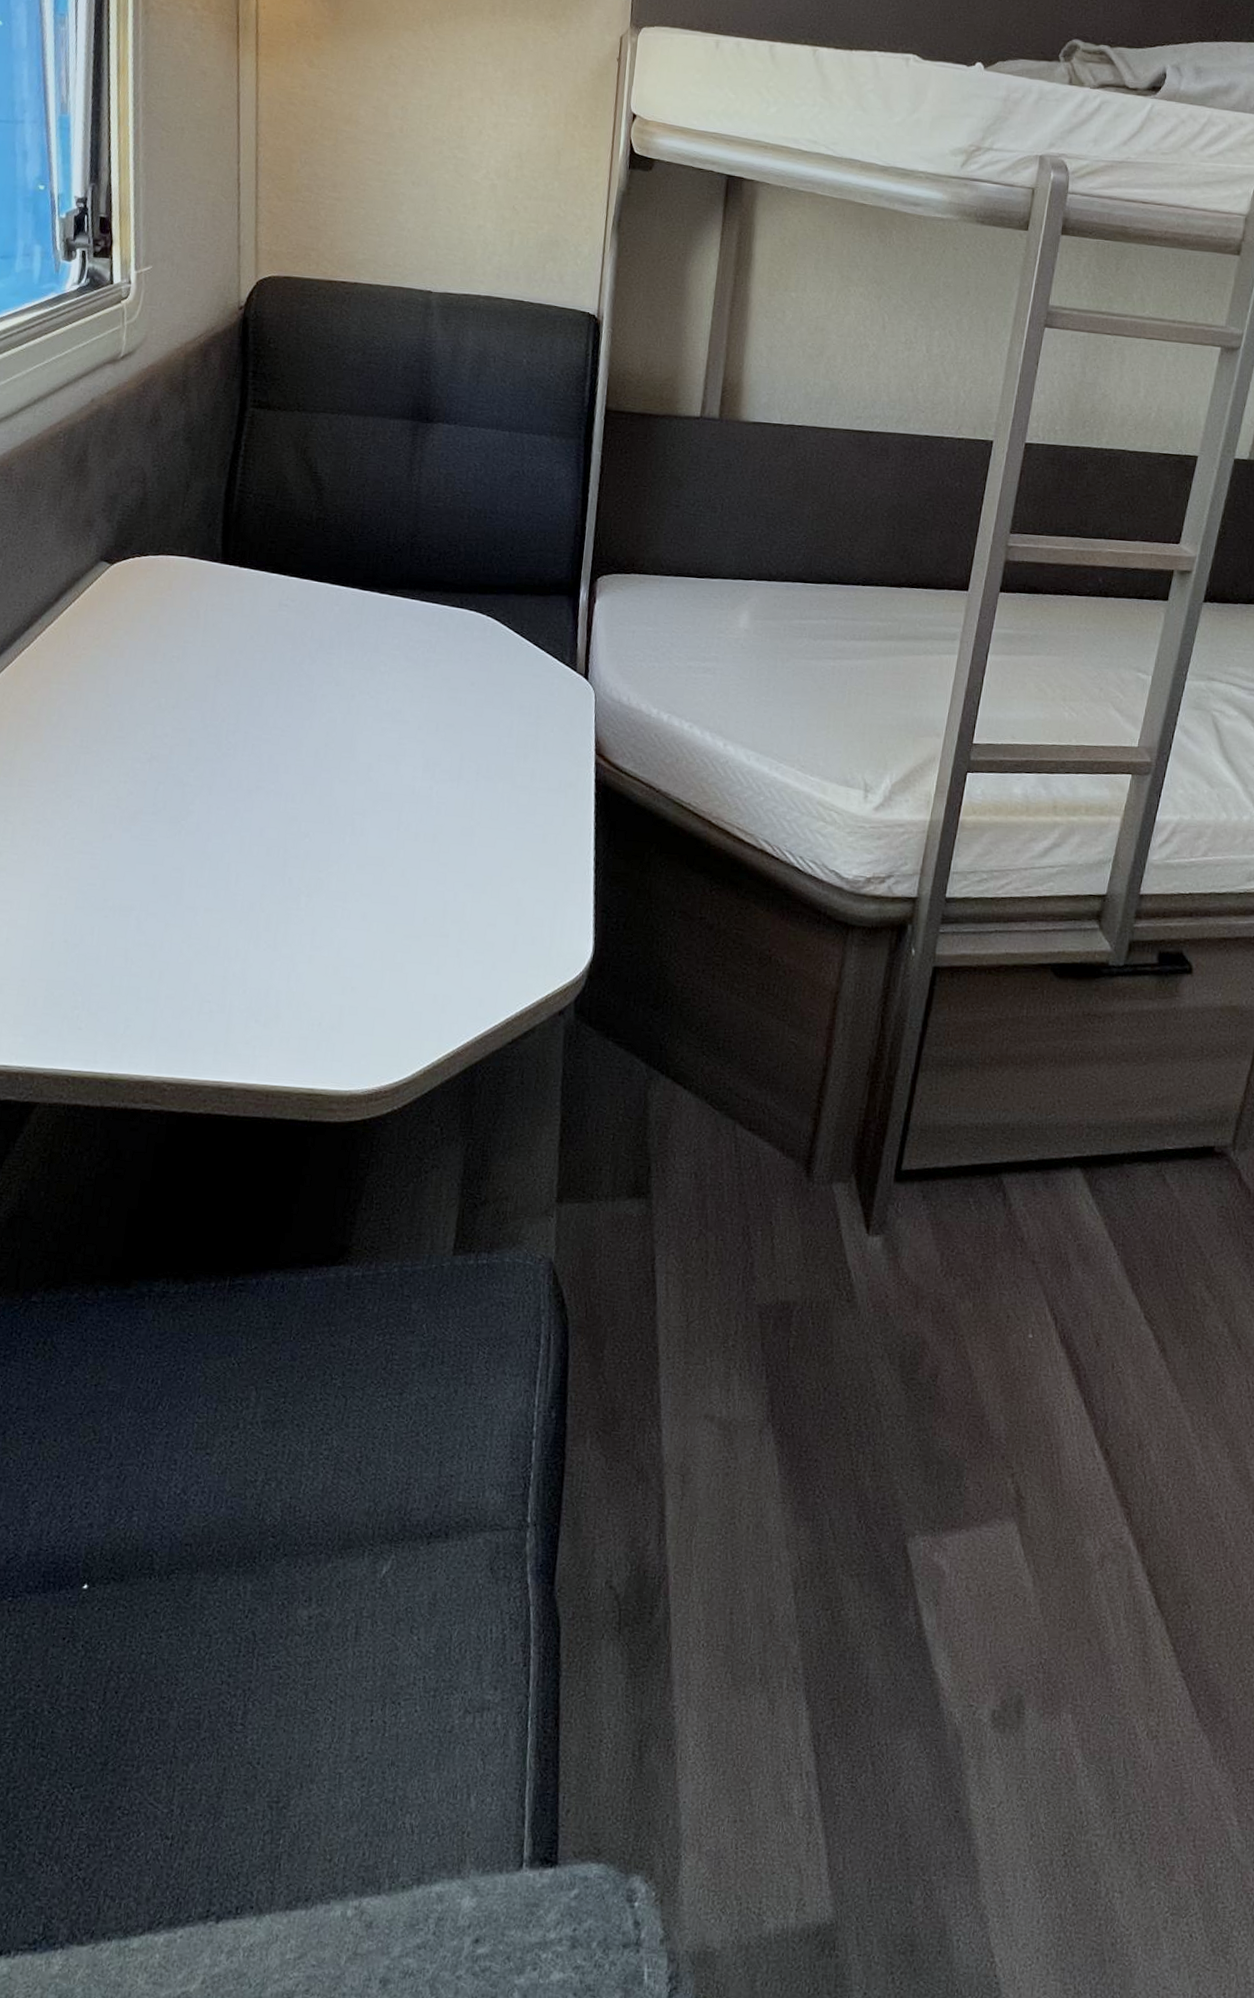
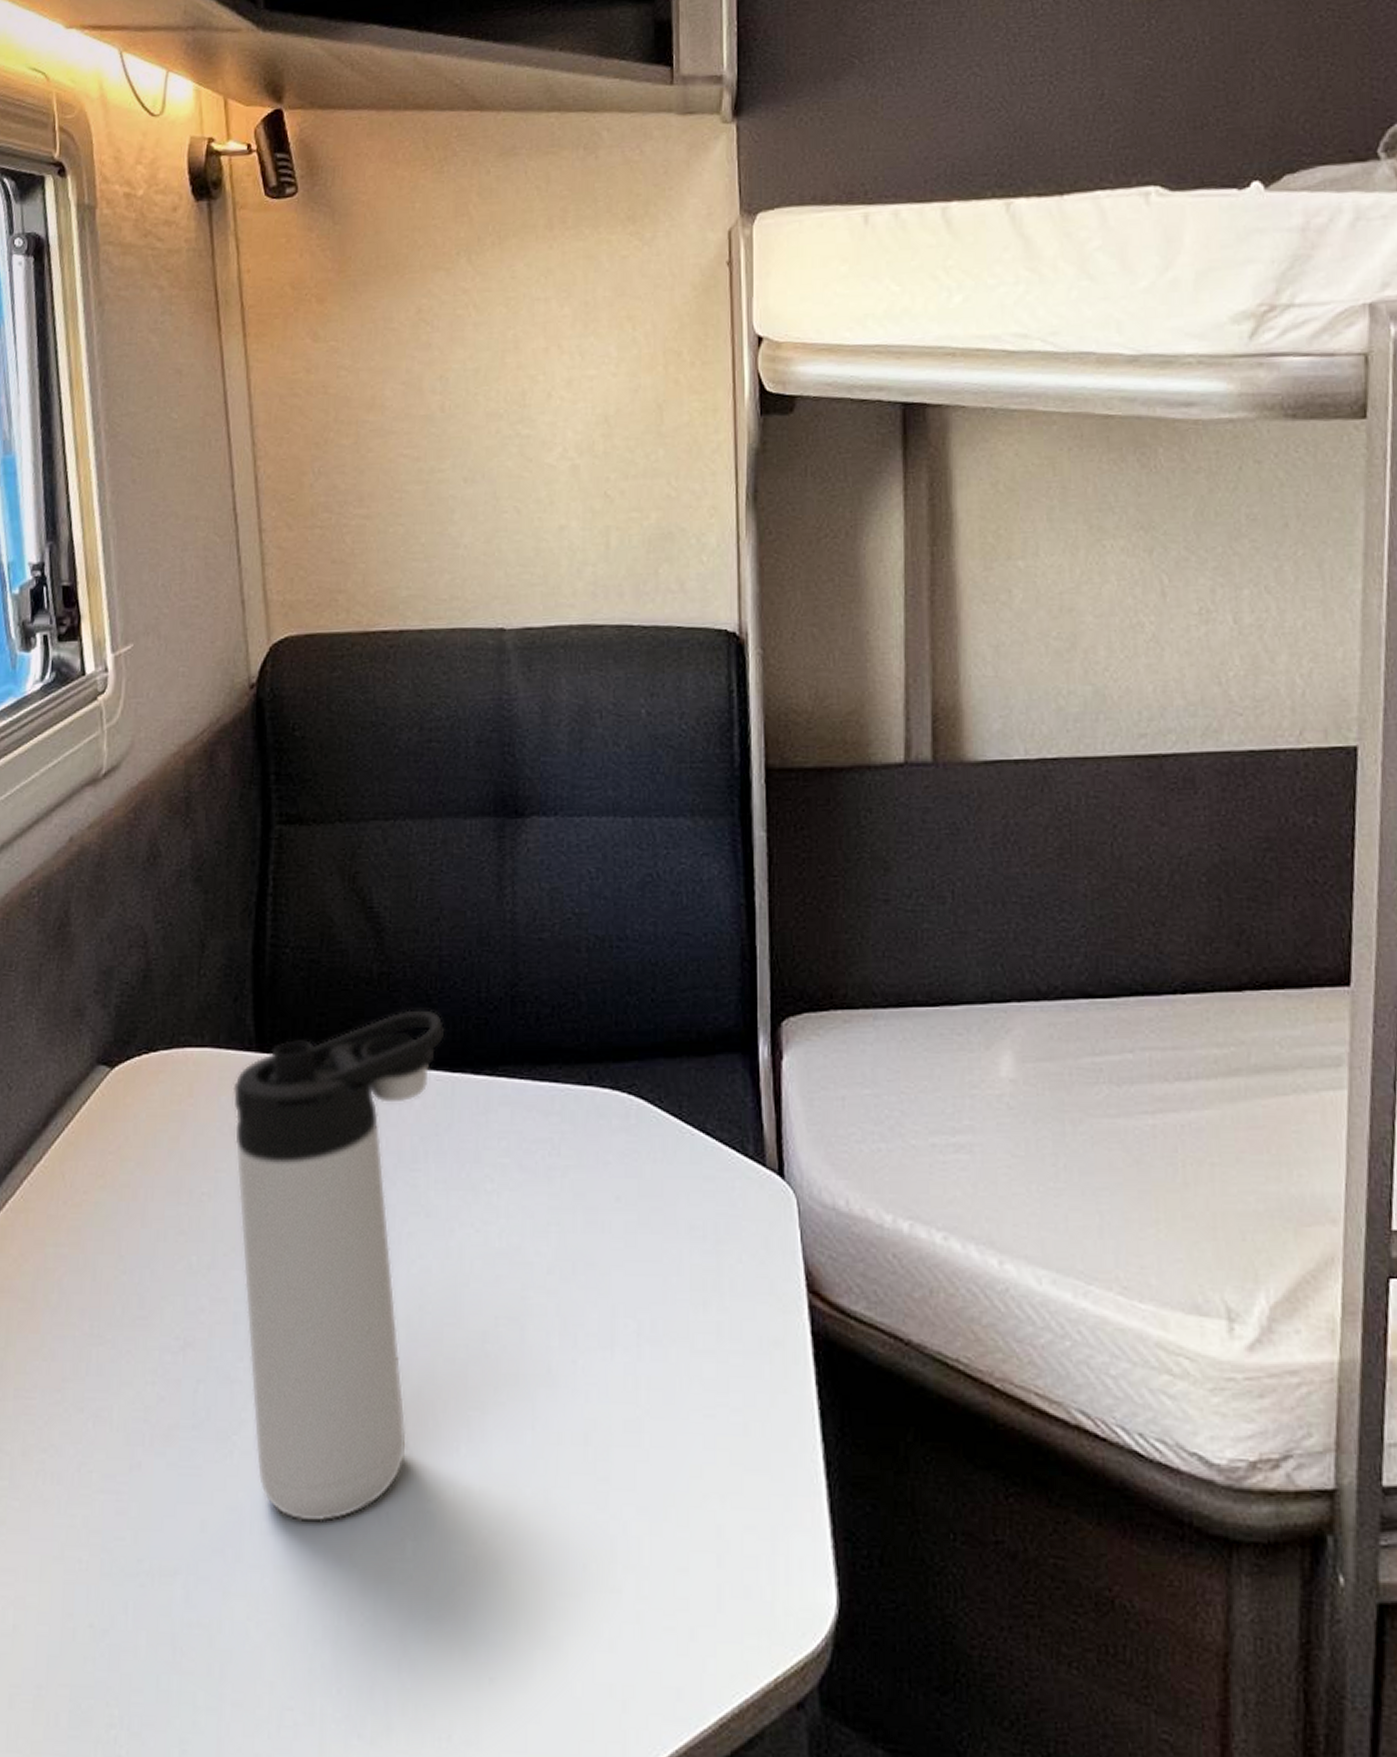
thermos bottle: none [197,545,362,881] -> present [233,1009,445,1522]

